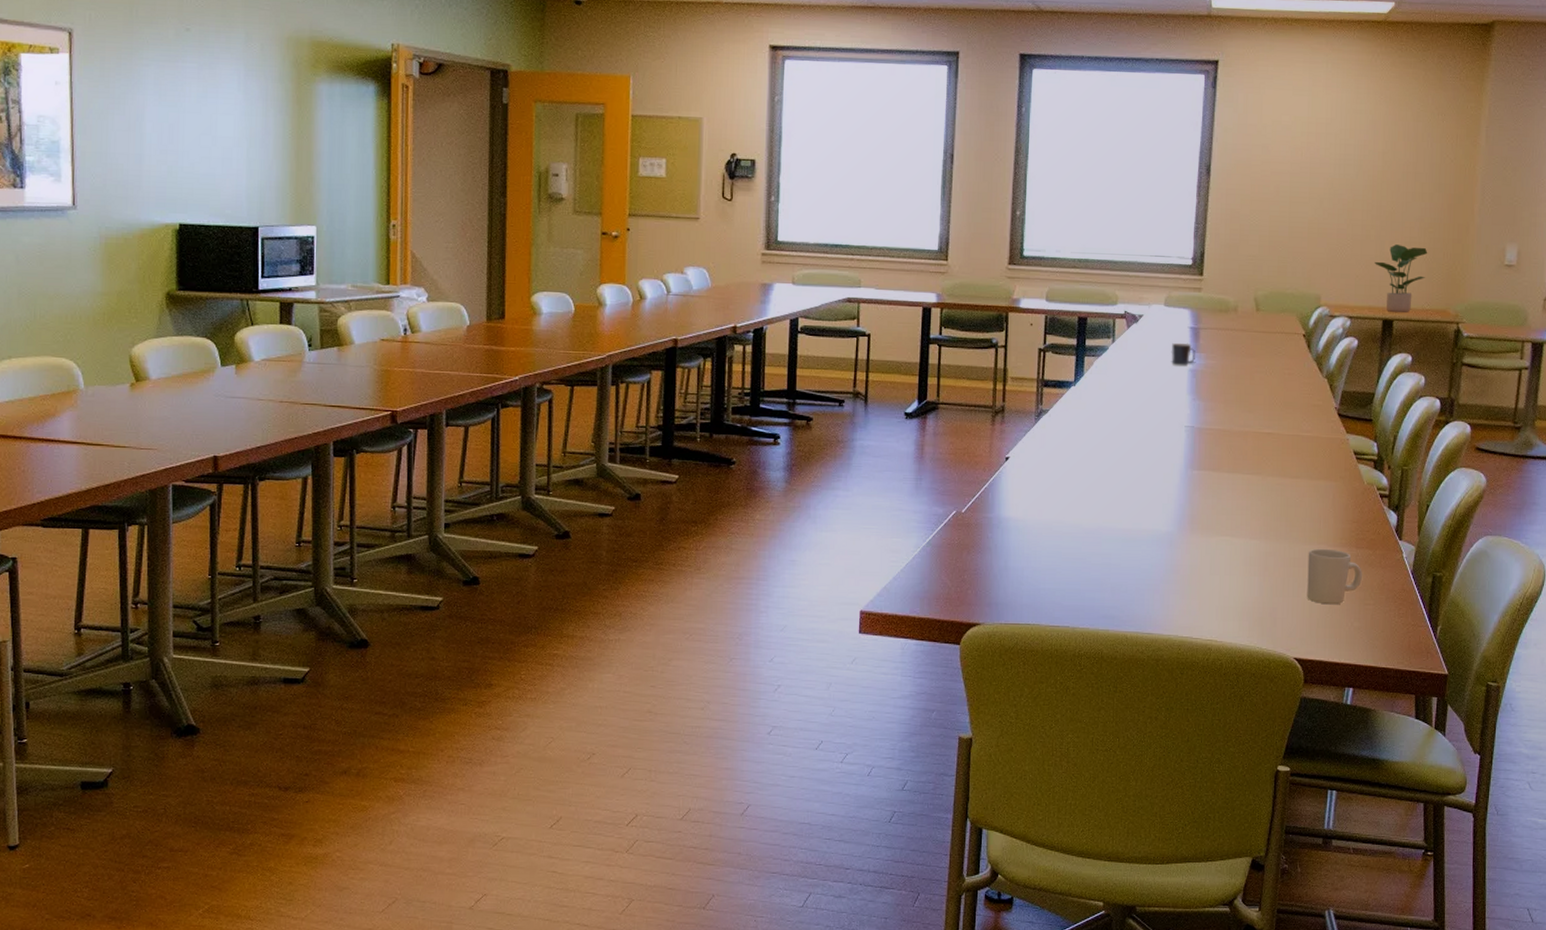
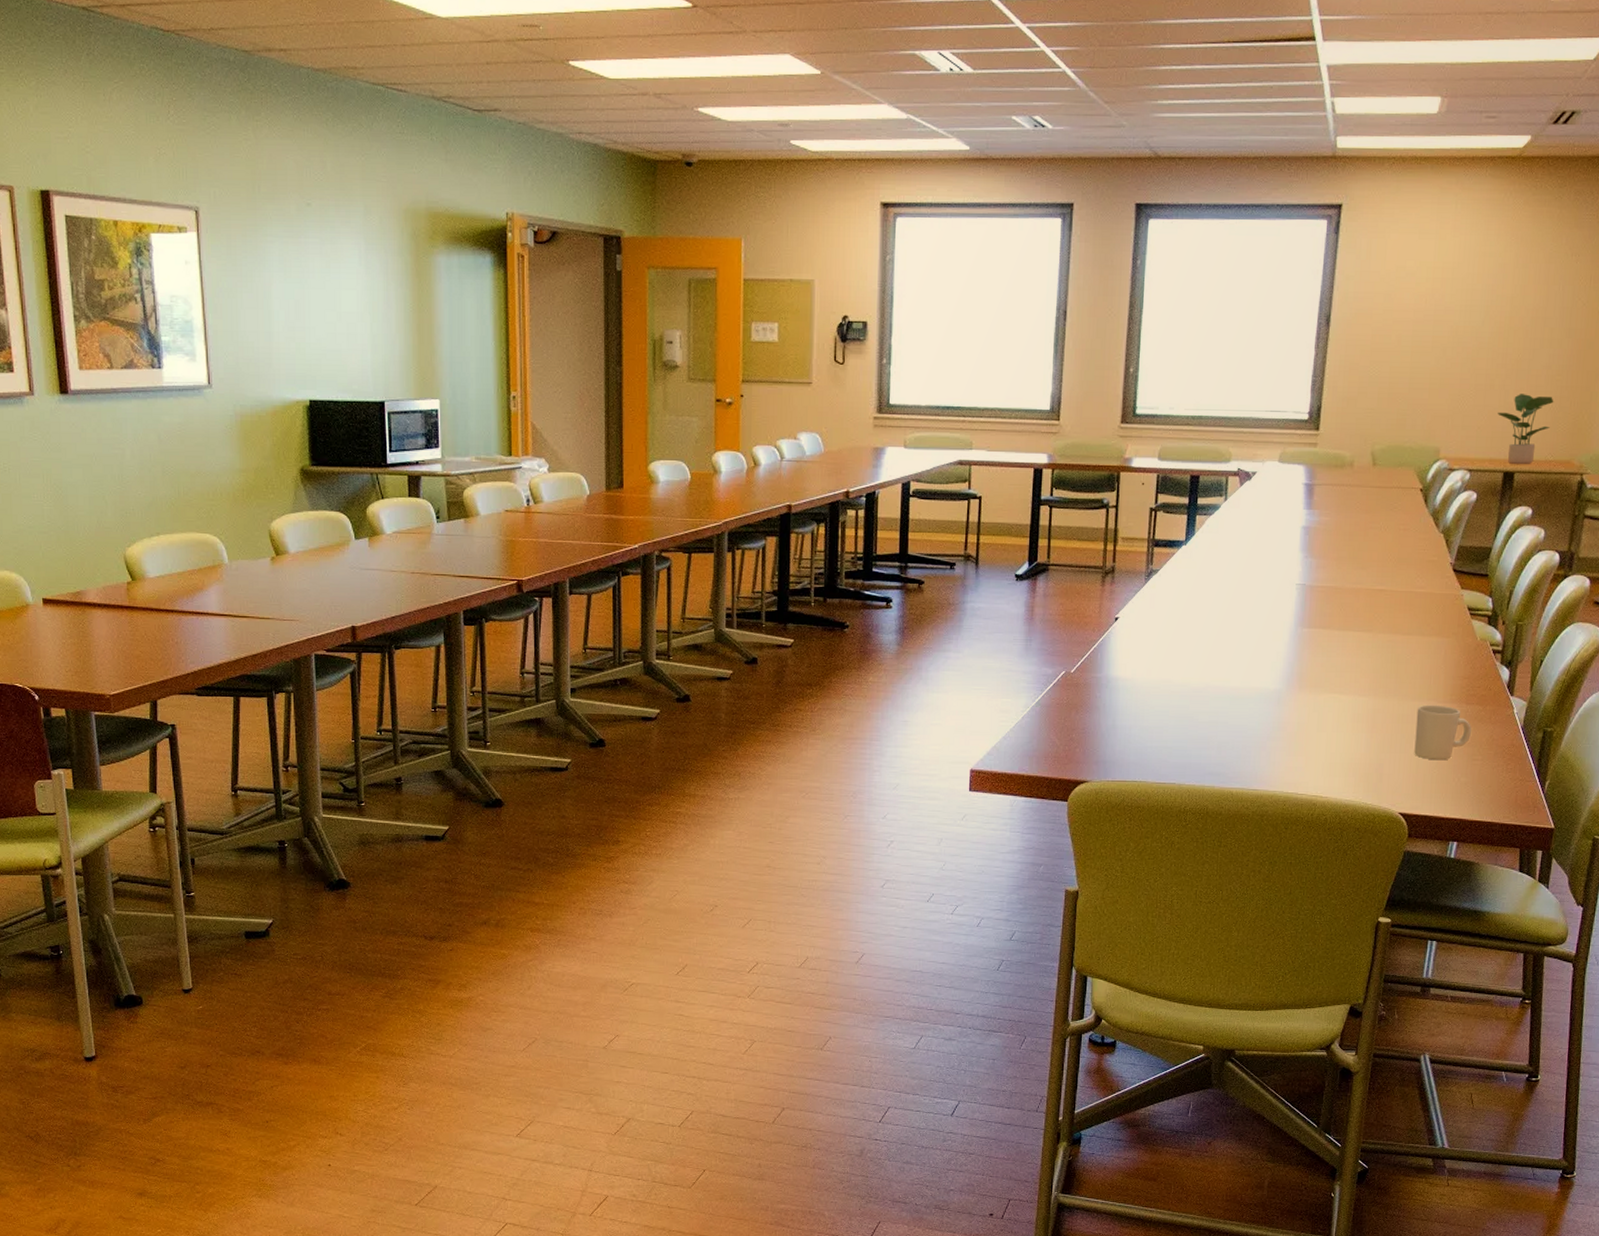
mug: present [1171,343,1195,368] -> none [1284,499,1309,525]

